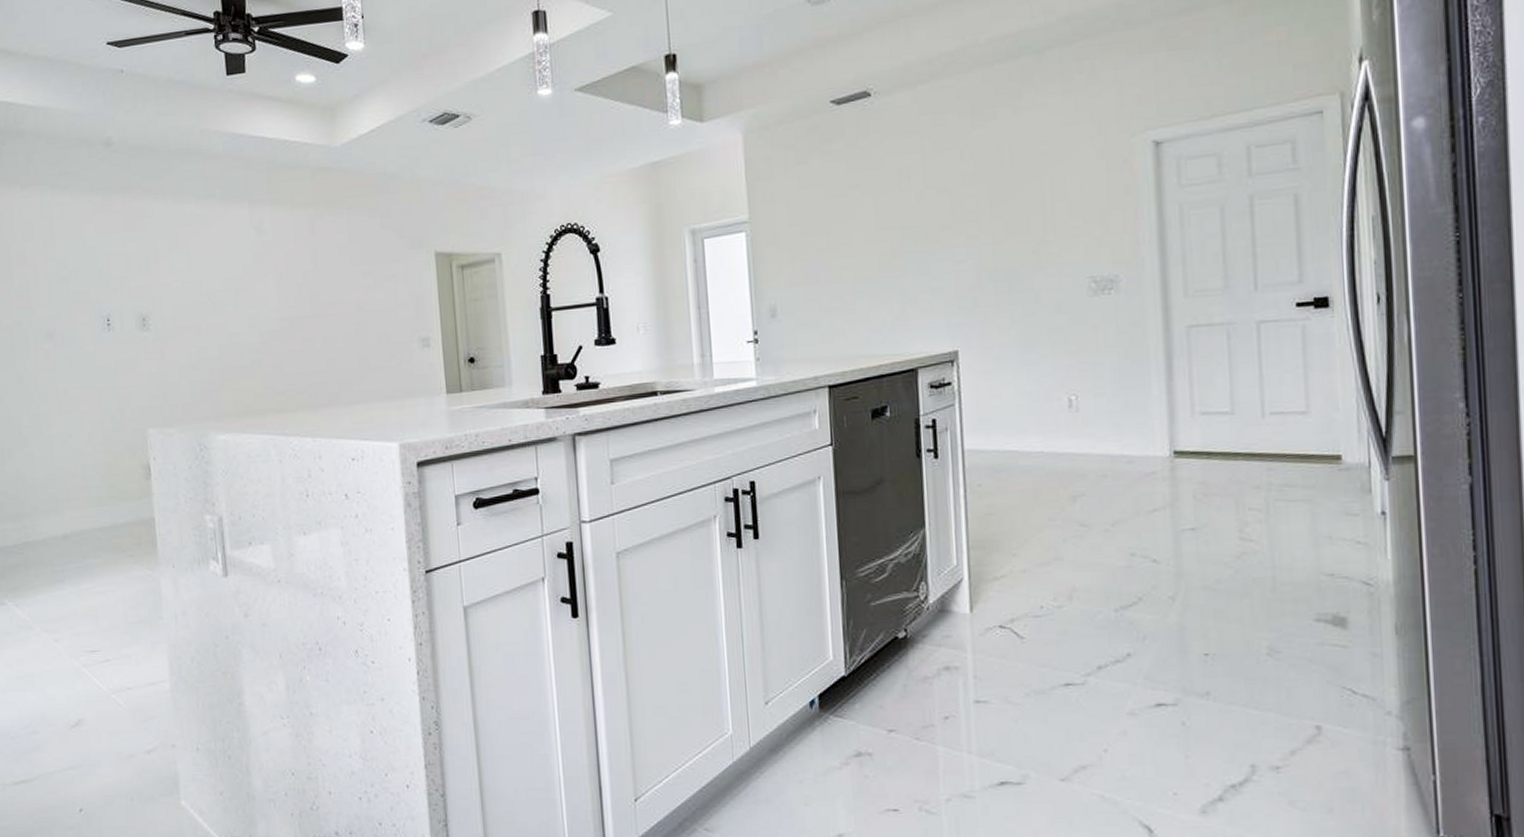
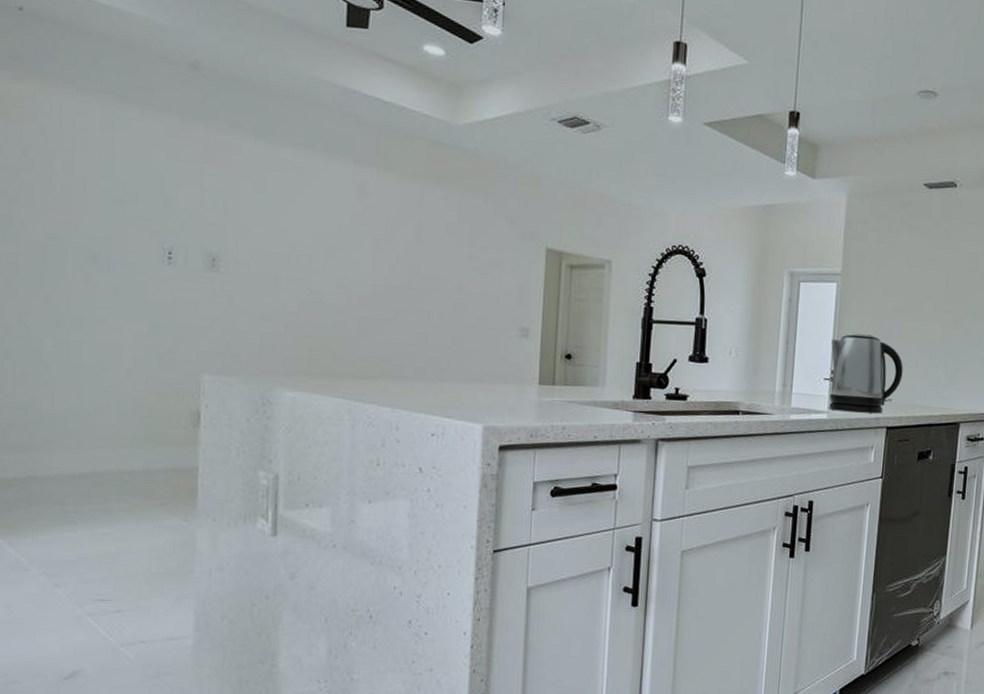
kettle: none [749,283,839,376] -> present [829,333,903,415]

